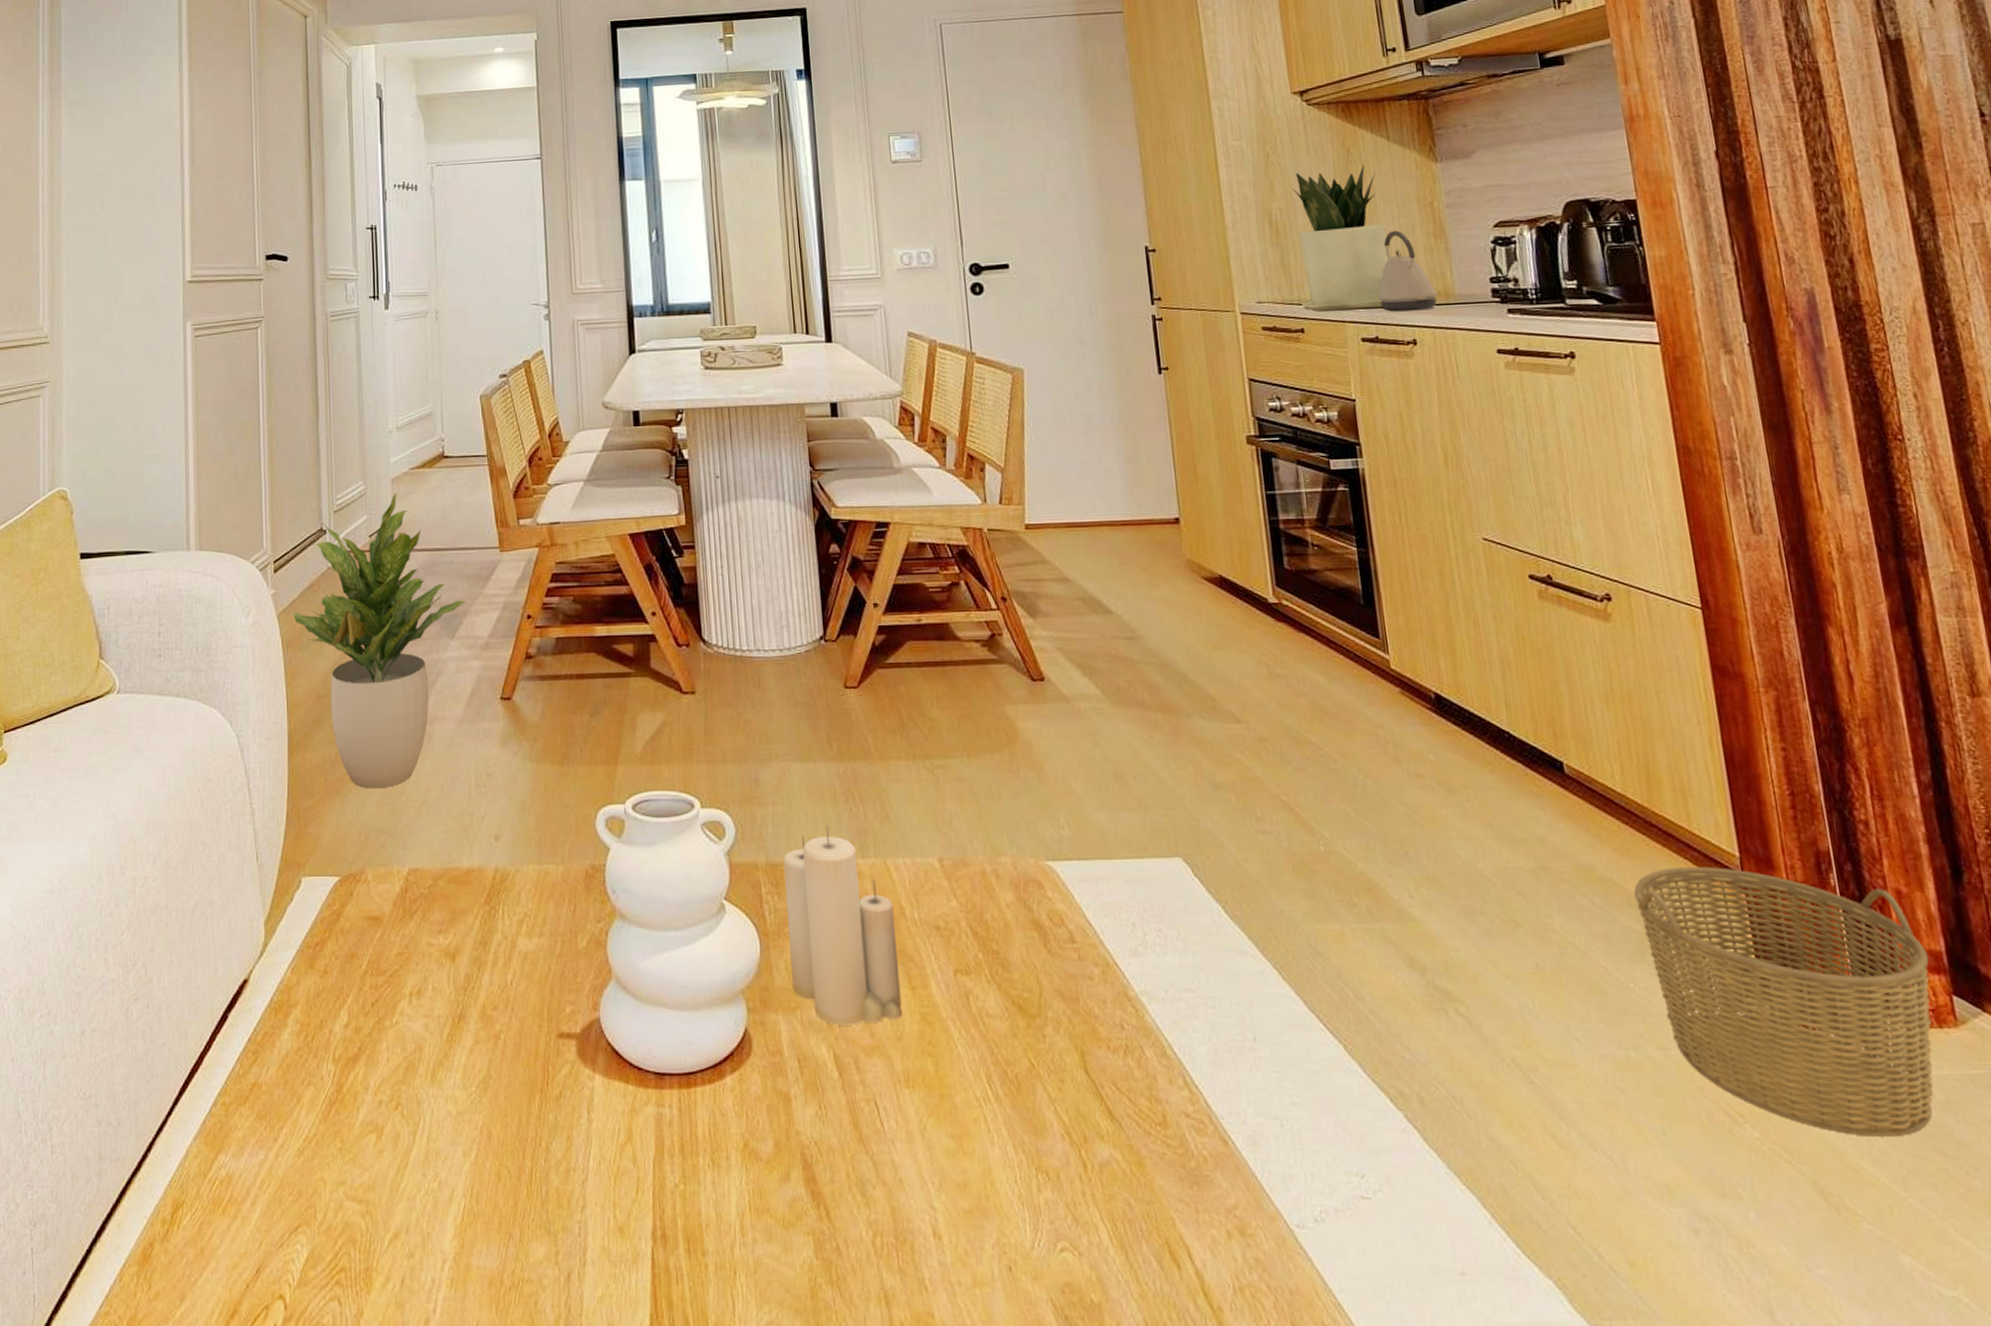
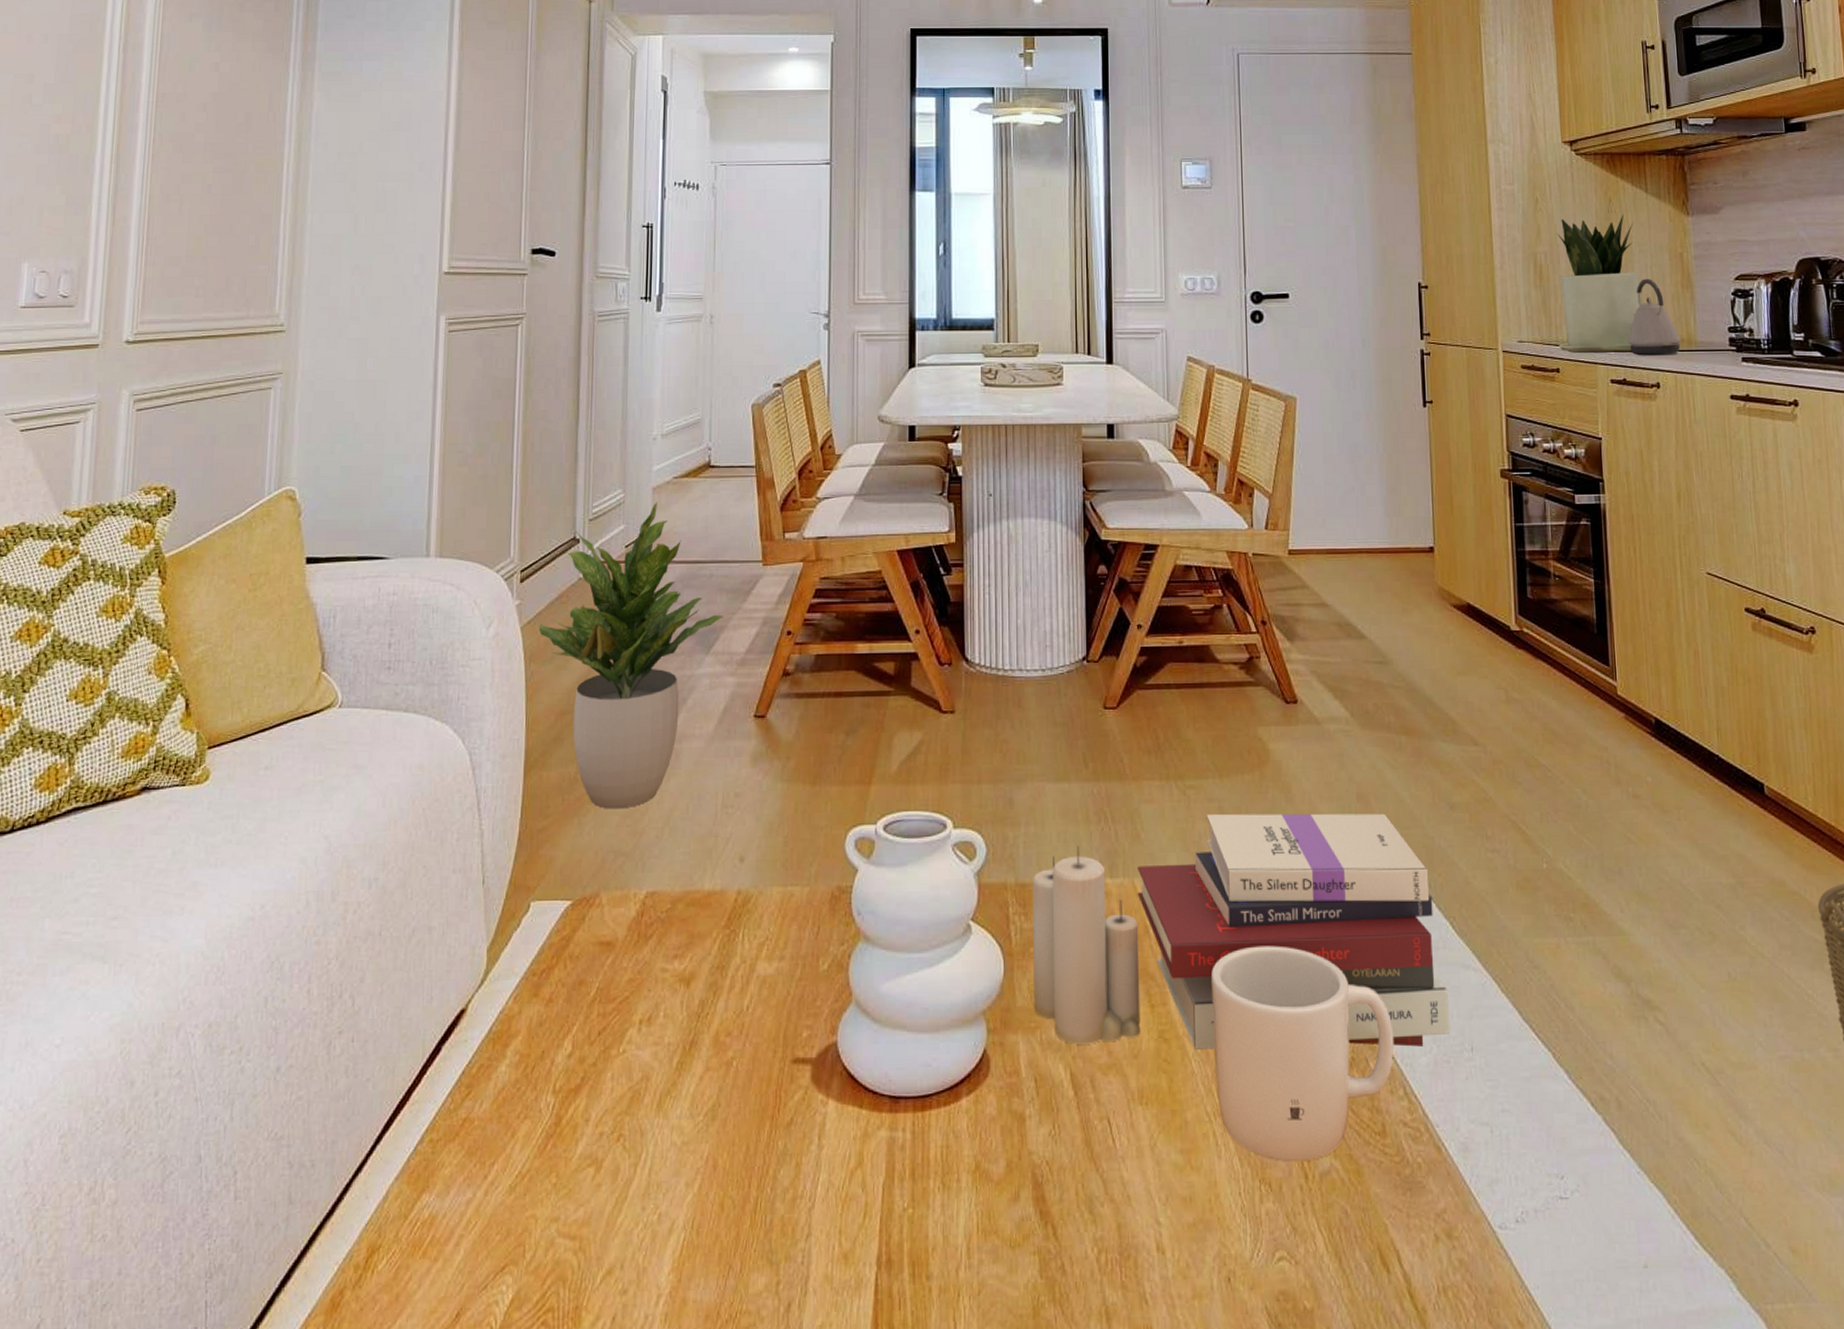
books: none [888,793,1230,1035] -> present [1136,813,1451,1050]
mug: none [971,928,1171,1151] -> present [1210,945,1394,1163]

